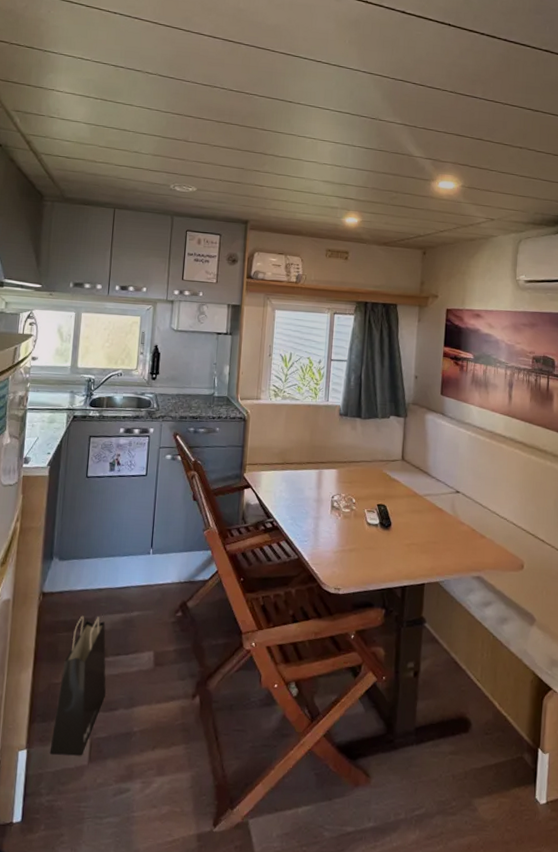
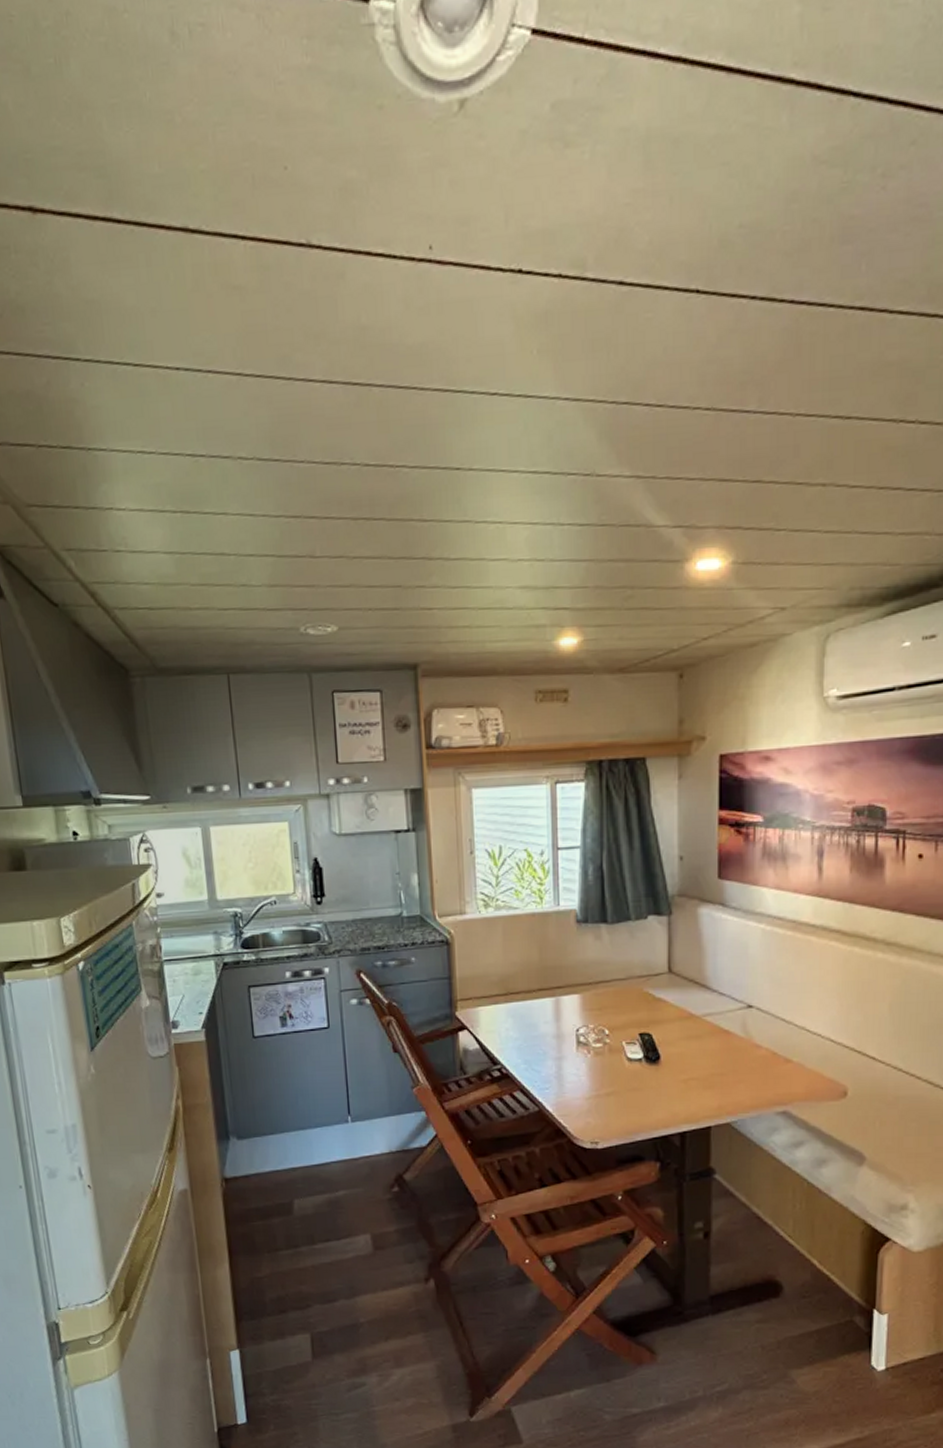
shopping bag: present [49,616,106,756] -> none [264,1200,321,1353]

